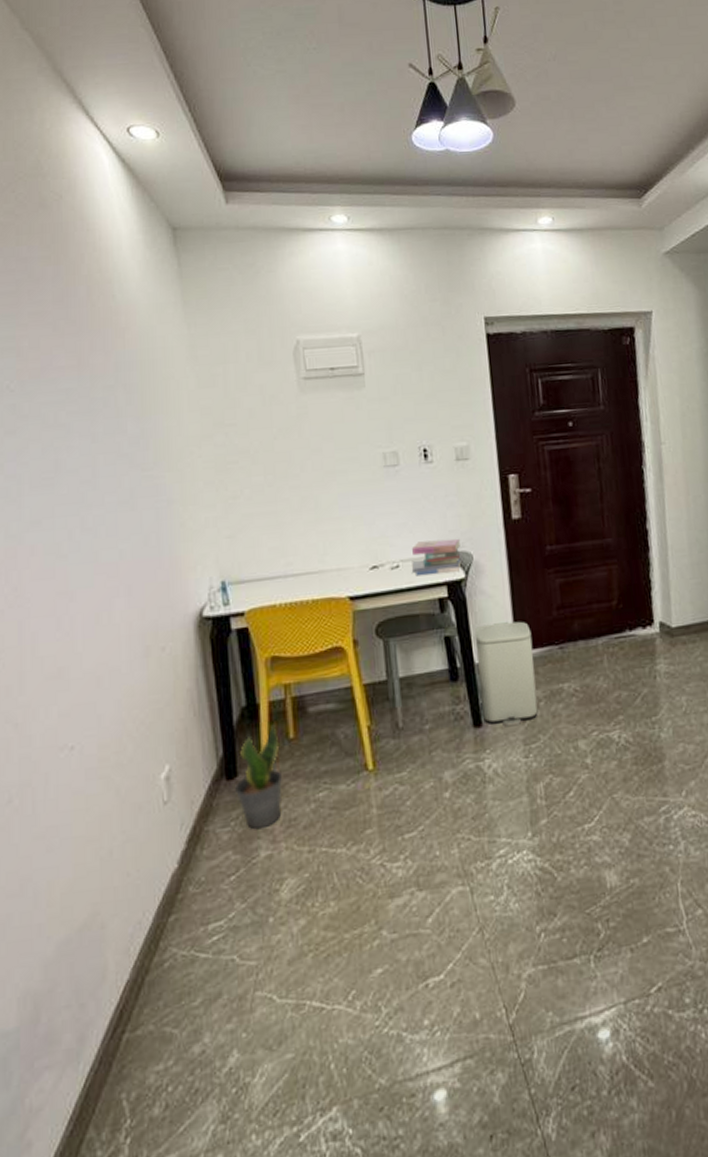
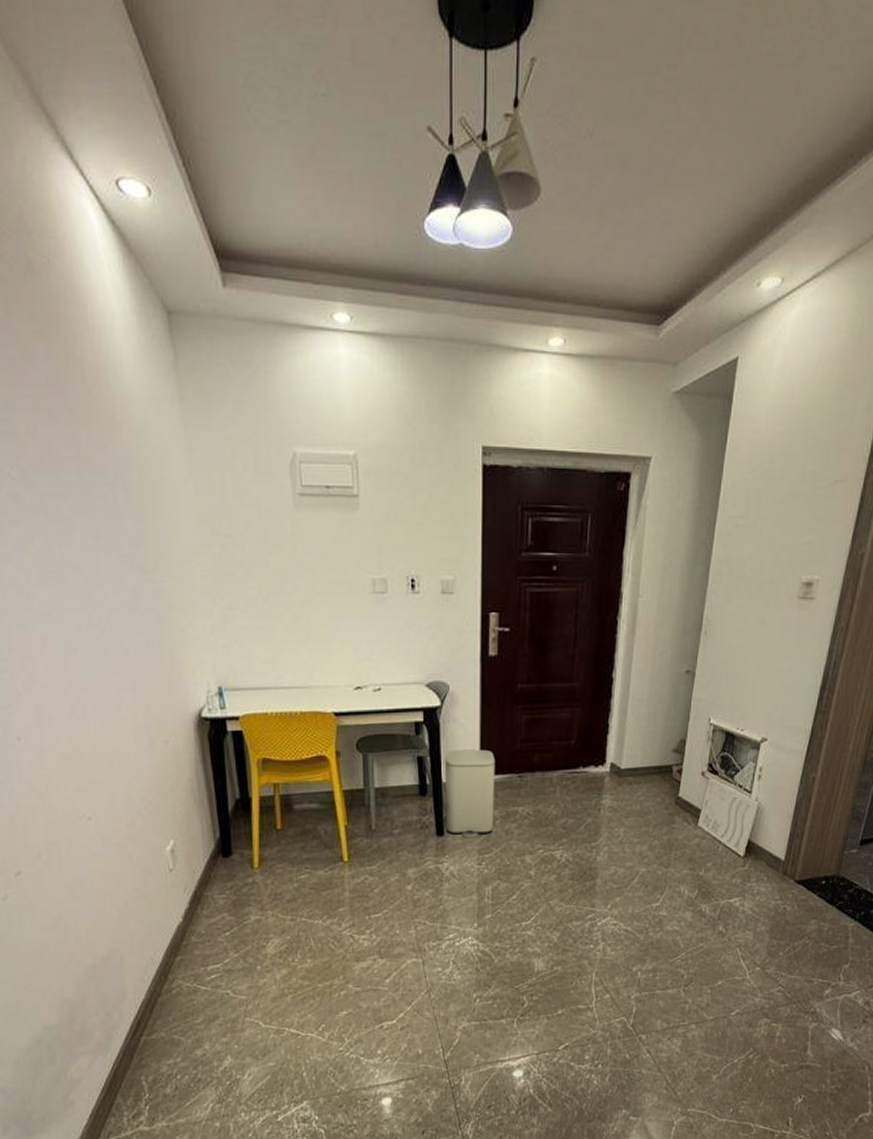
potted plant: present [235,726,283,830] -> none [230,817,271,899]
books: present [410,538,462,576] -> none [392,668,438,700]

